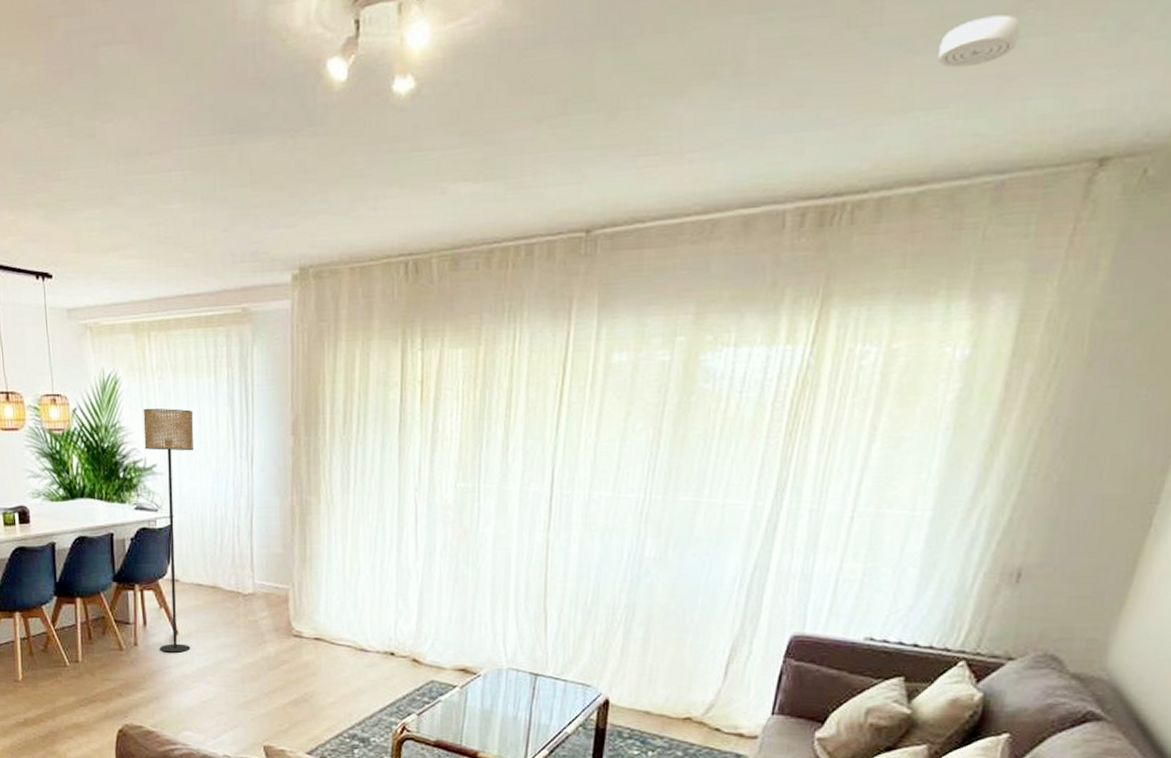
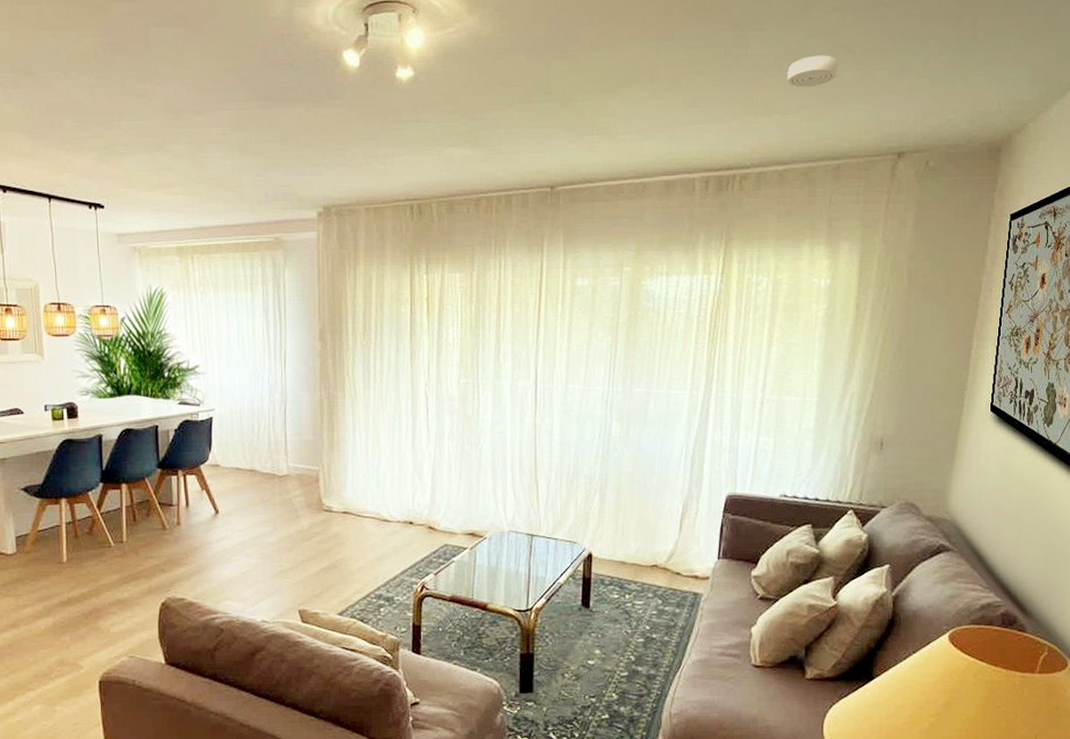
floor lamp: present [143,408,194,653] -> none [186,318,233,530]

